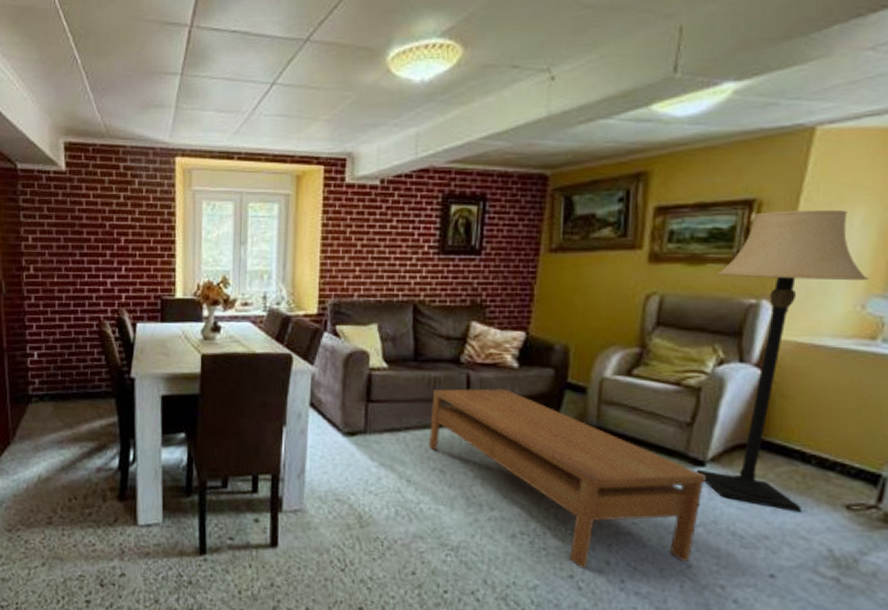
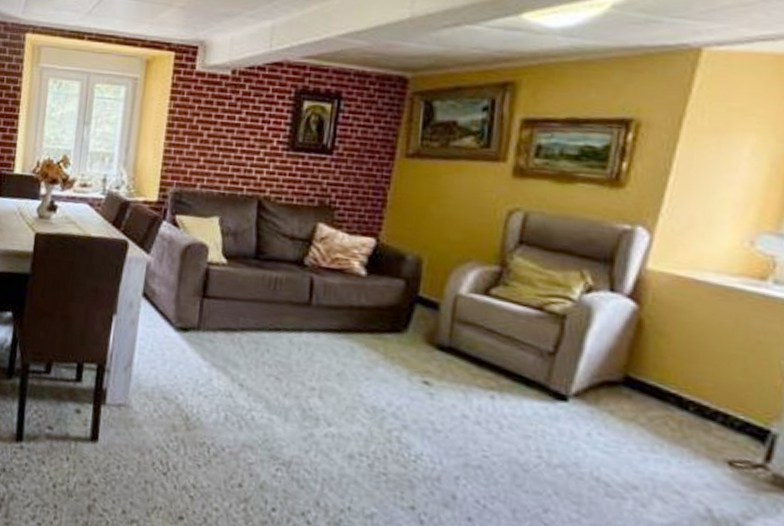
coffee table: present [429,388,707,569] -> none [265,291,569,506]
lamp: present [696,209,868,513] -> none [557,133,758,464]

